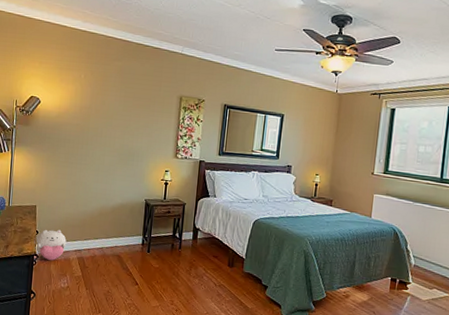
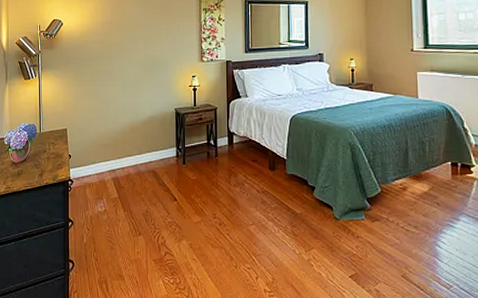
plush toy: present [34,229,67,260] -> none [68,151,100,184]

